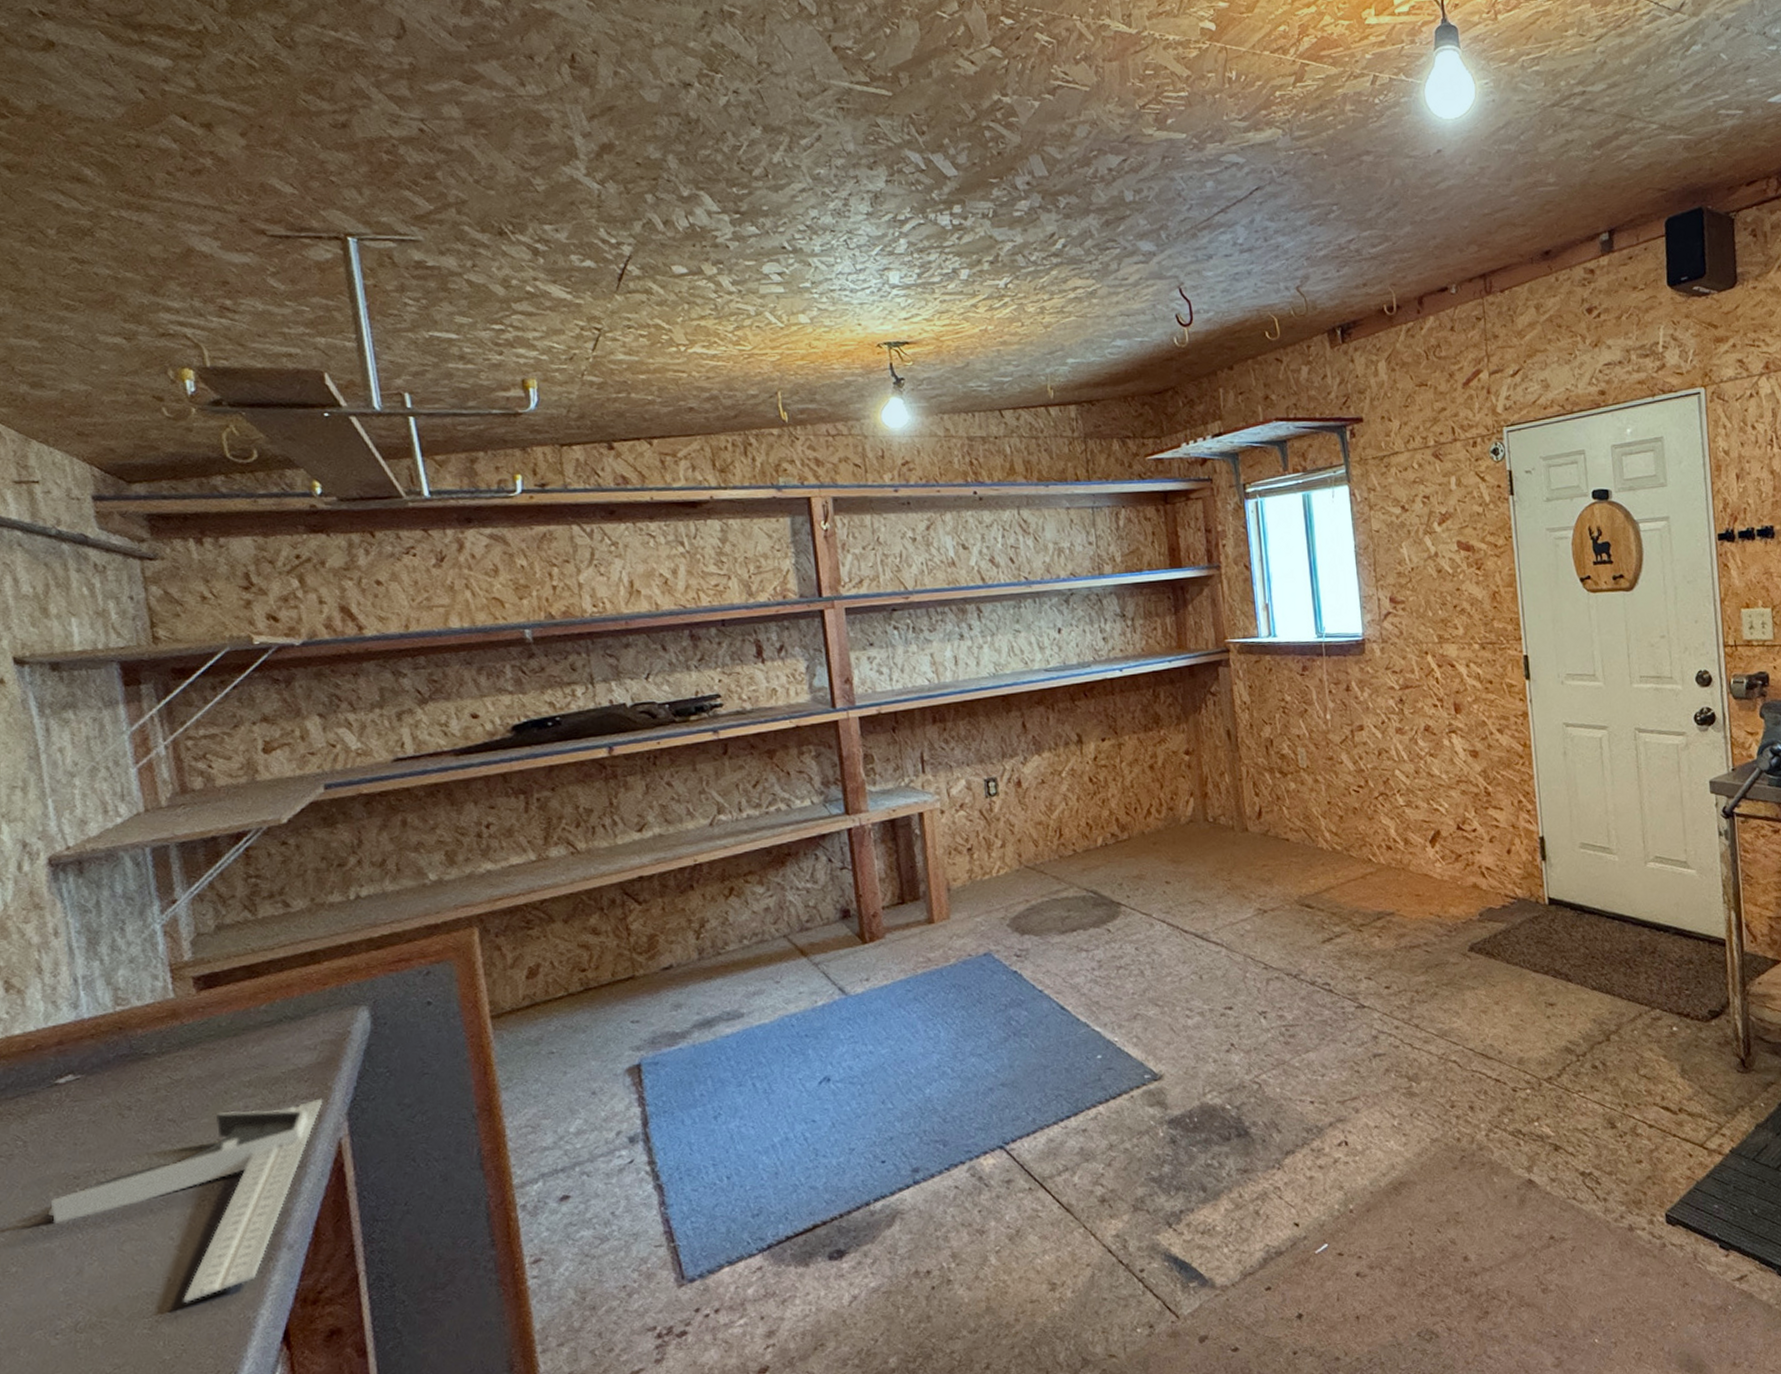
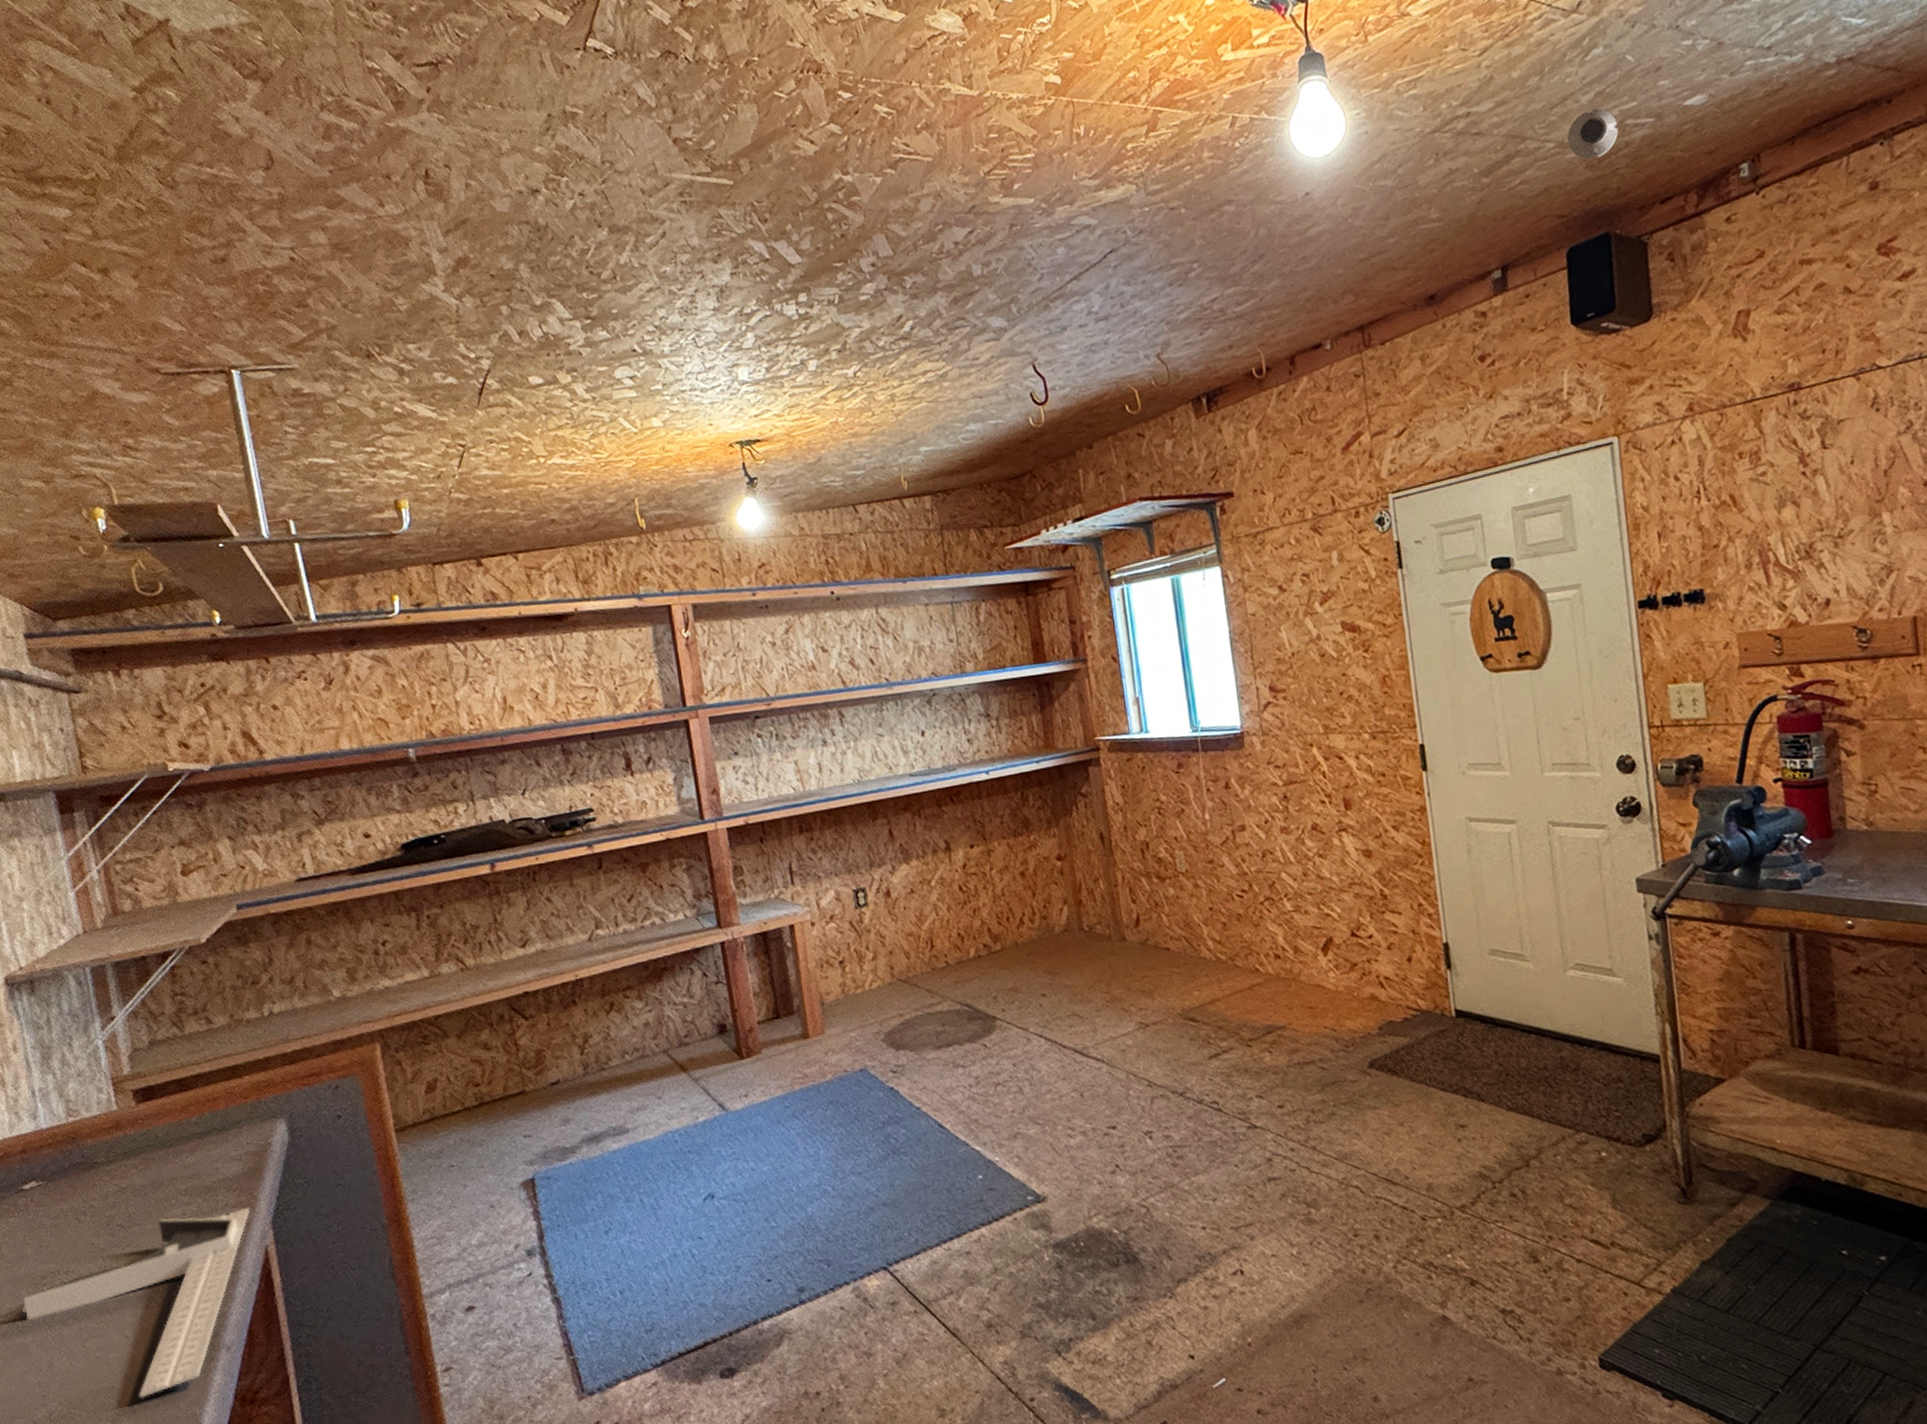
smoke detector: none [1668,98,1713,142] -> present [1567,108,1619,160]

